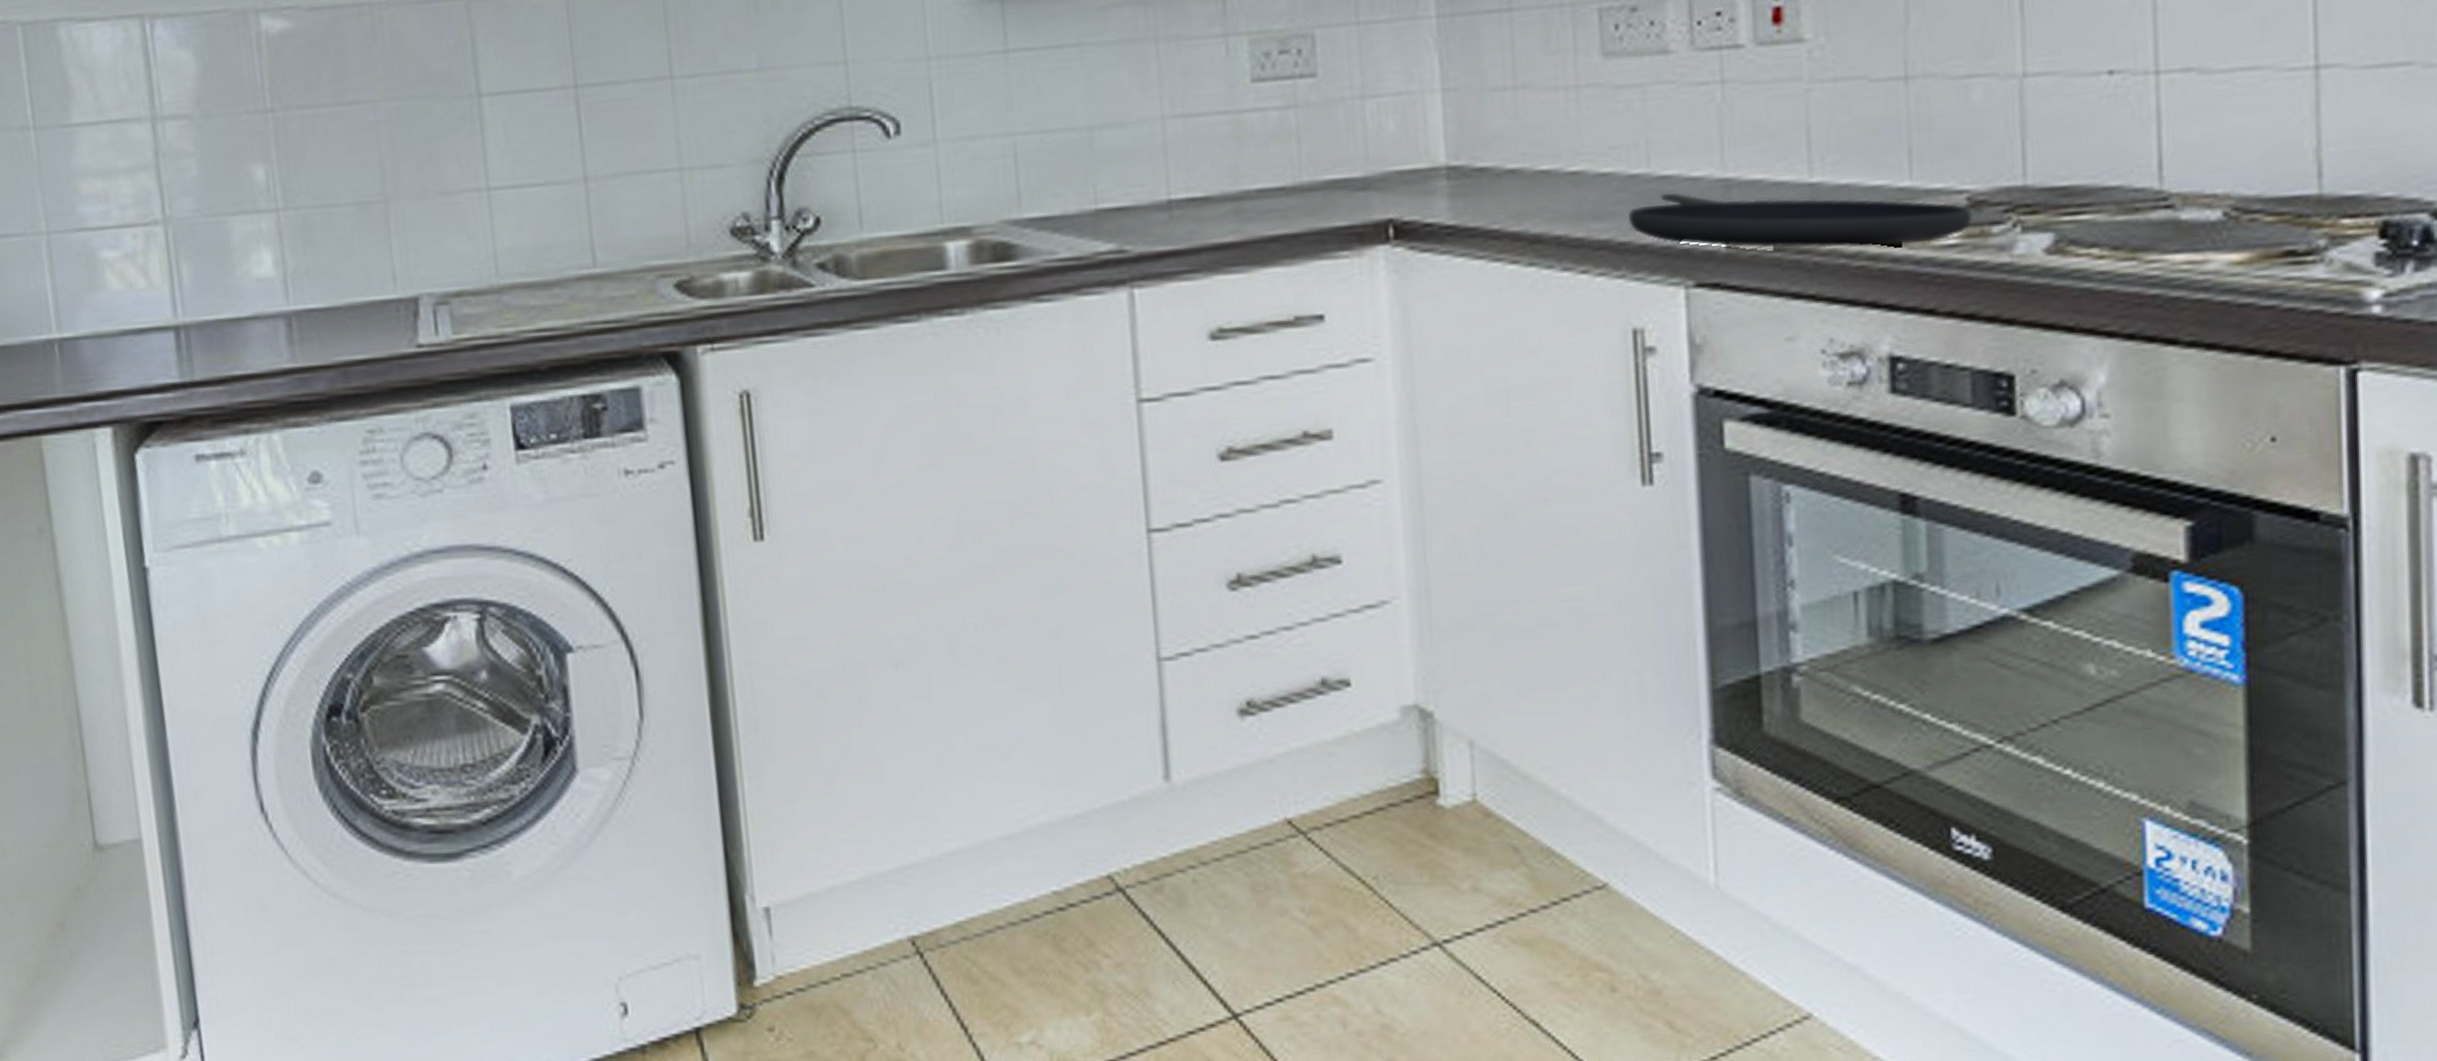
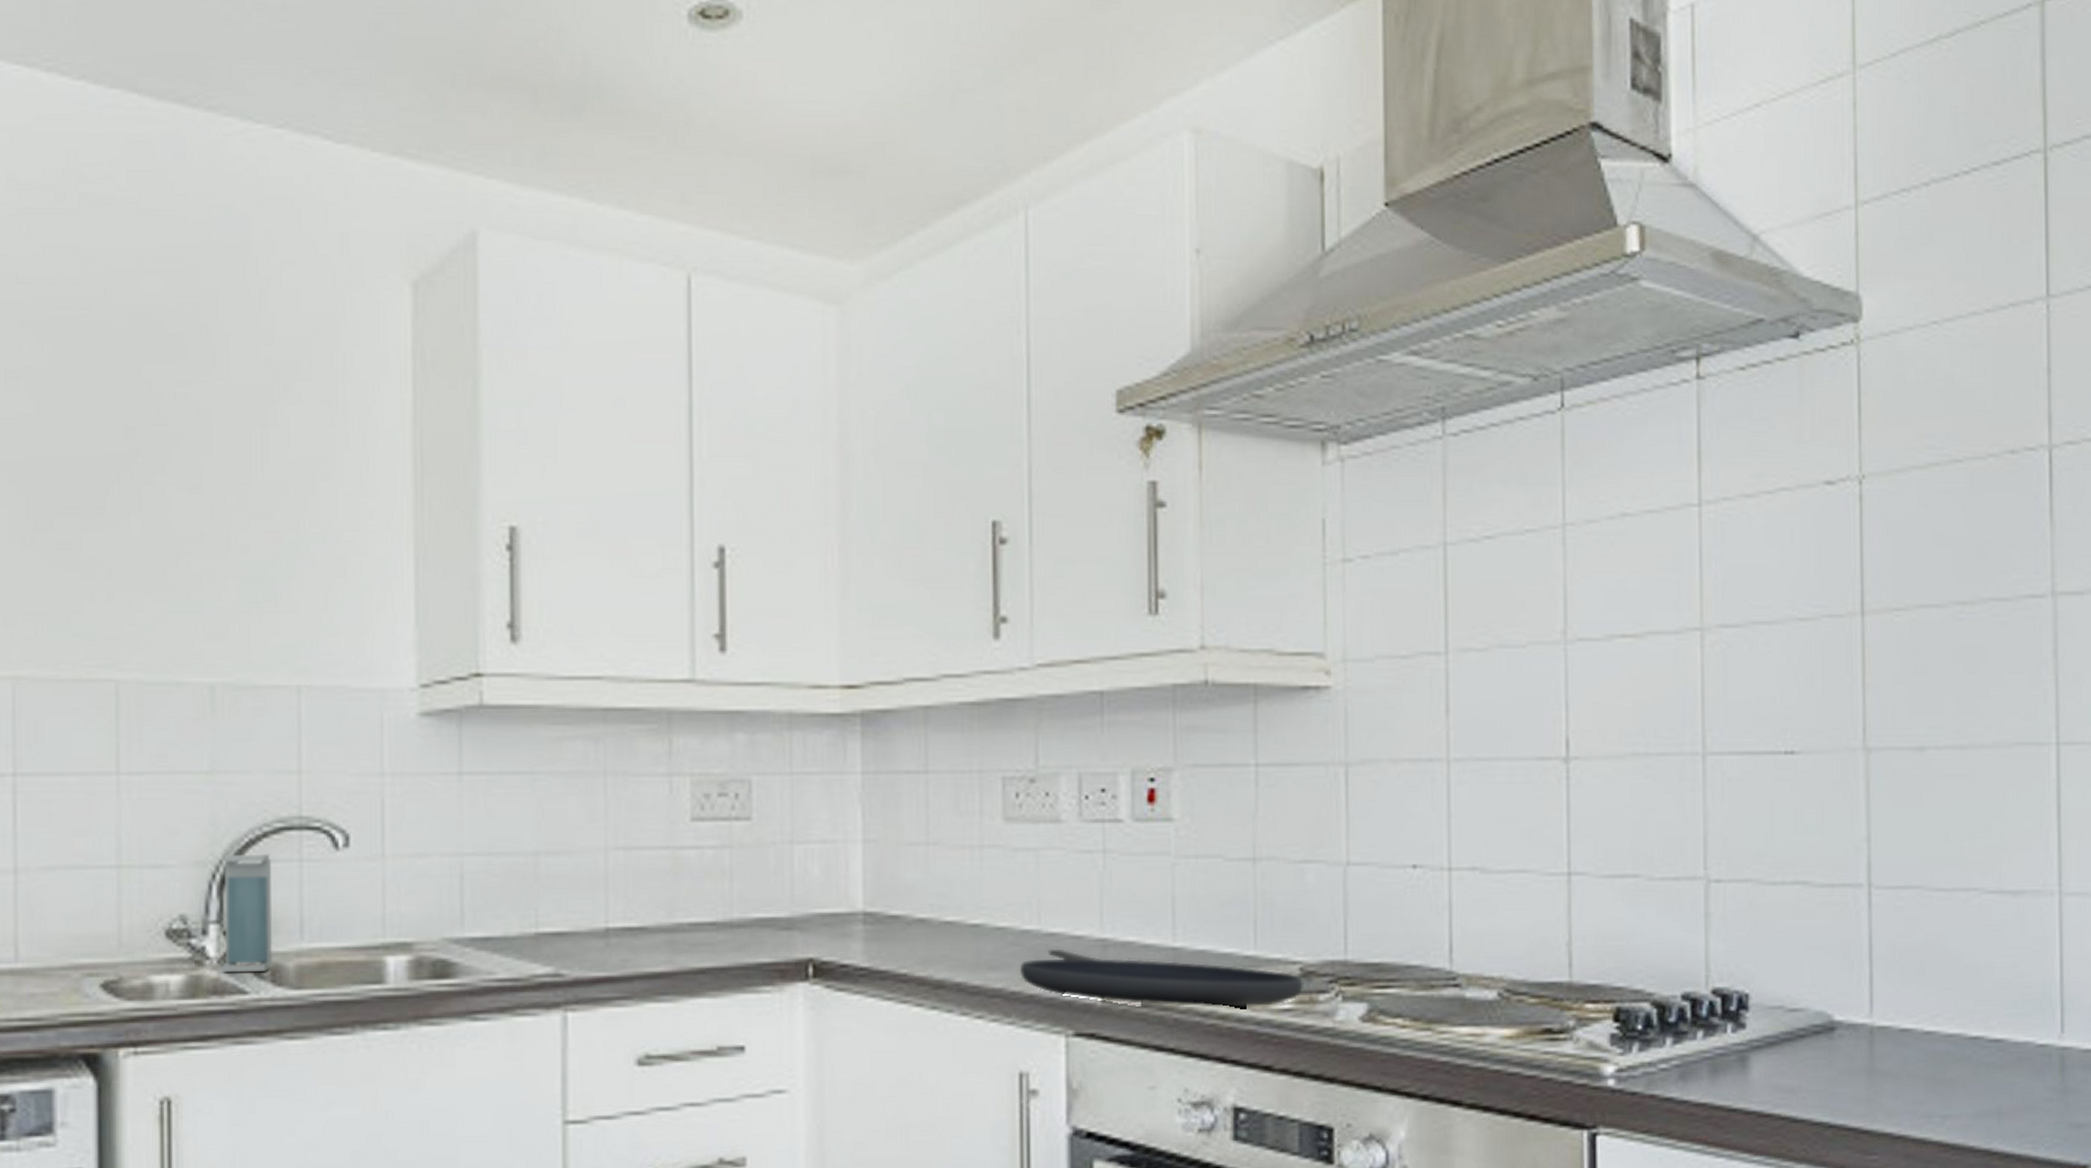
soap dispenser: none [779,146,836,266] -> present [221,853,273,972]

